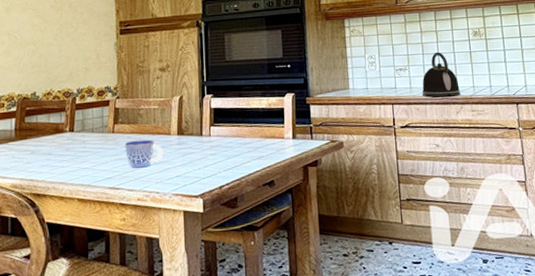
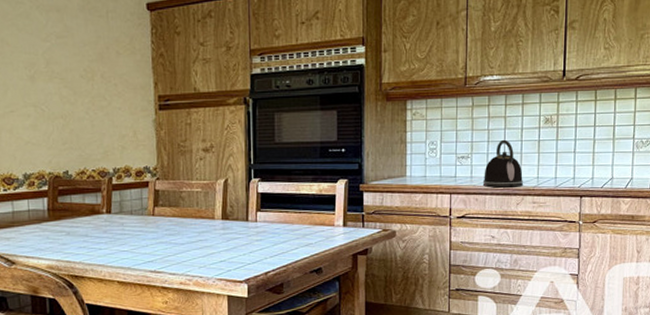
cup: present [124,139,163,168] -> none [165,223,207,252]

